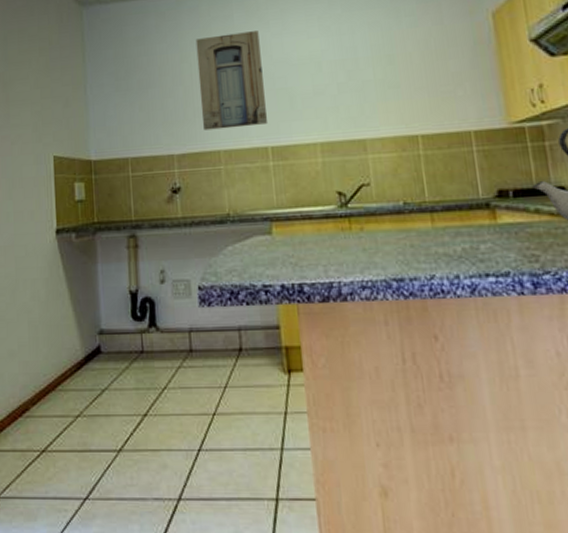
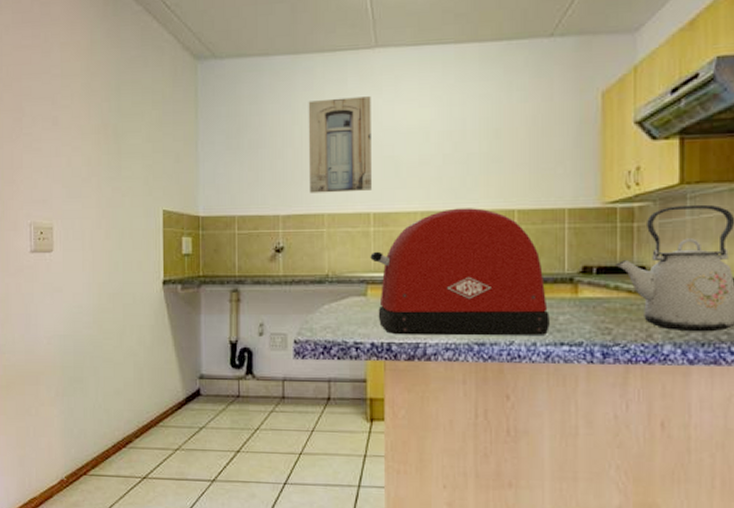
toaster: none [272,135,472,275] -> present [370,208,550,336]

